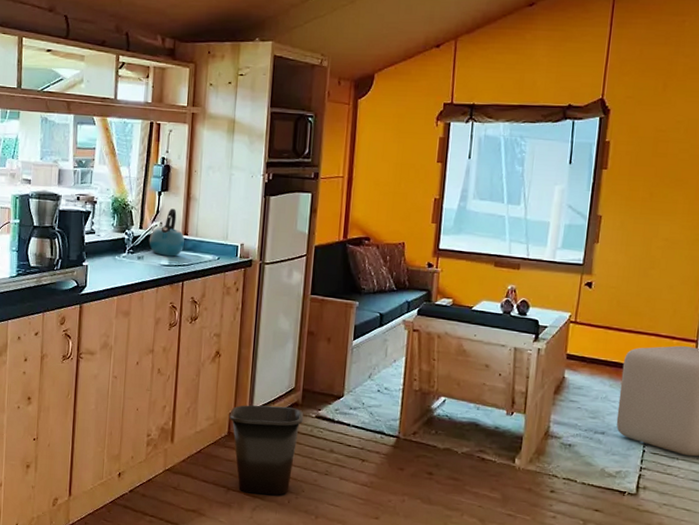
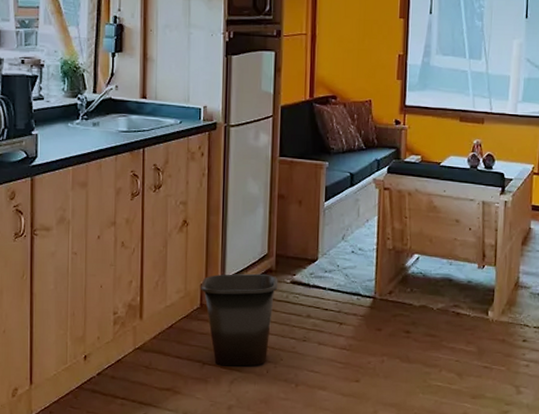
kettle: present [149,208,185,257] -> none [104,71,144,122]

